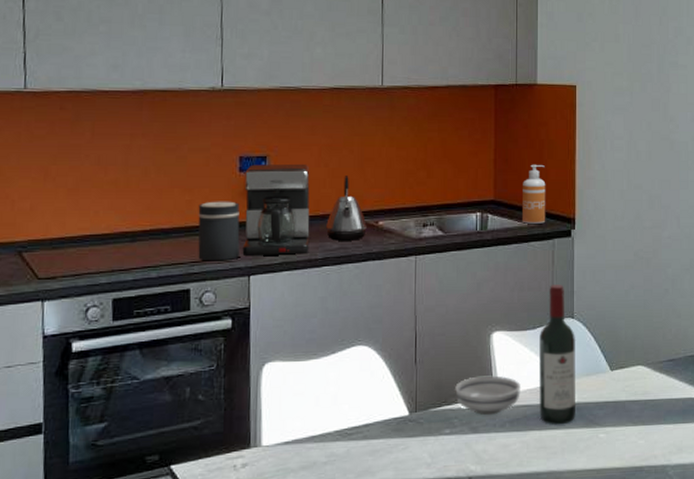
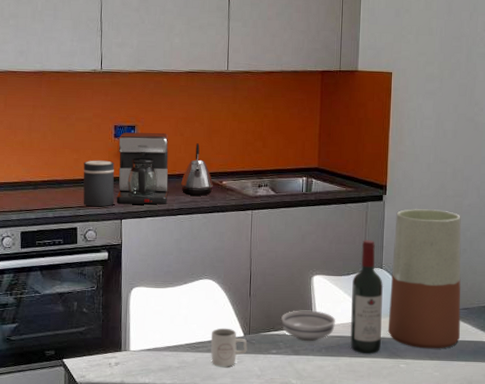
mug: none [367,406,414,457] -> present [210,328,248,367]
soap dispenser: present [522,164,546,224] -> none [341,139,363,189]
vase: none [583,243,666,412] -> present [387,208,461,349]

